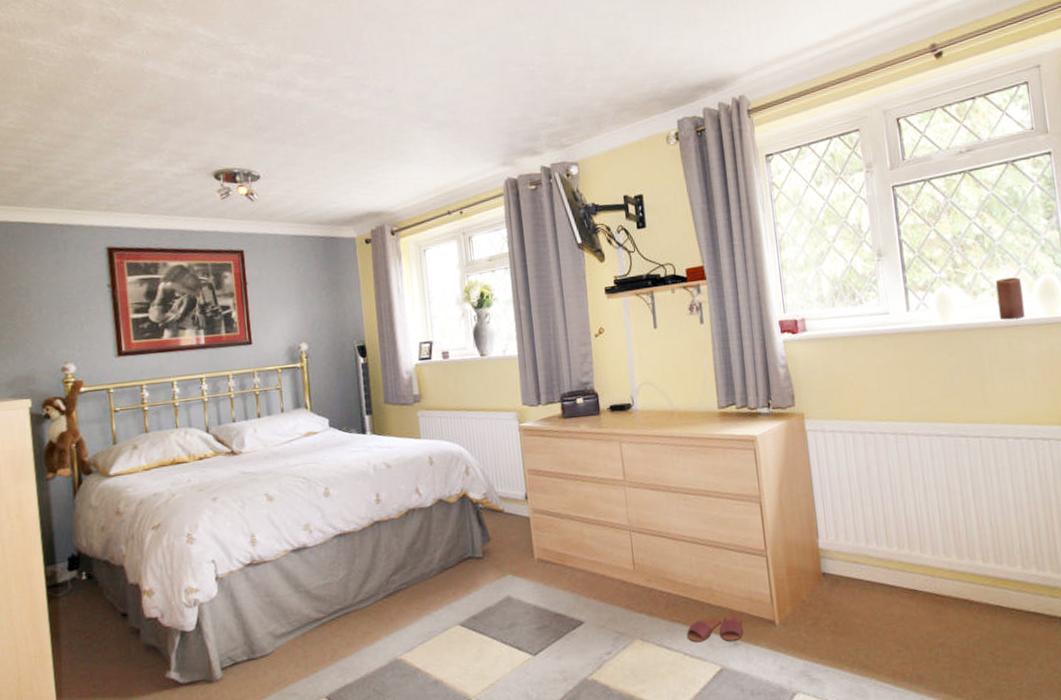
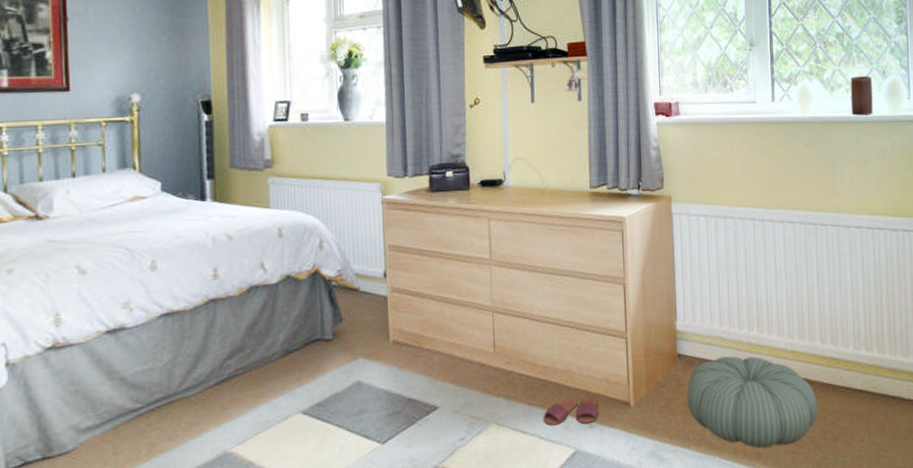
pouf: none [835,575,985,672] -> present [687,356,818,449]

